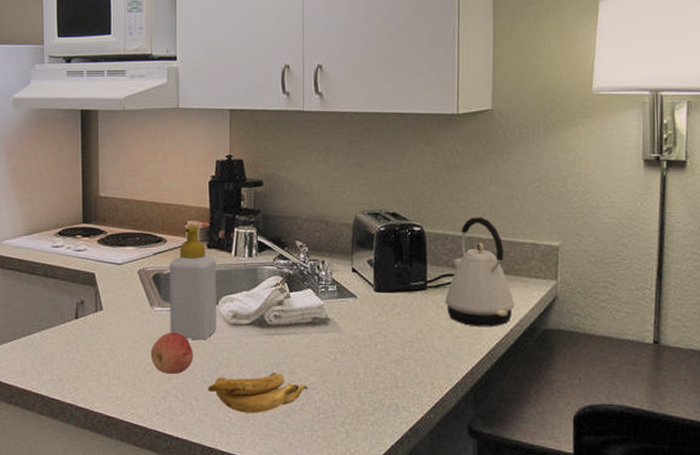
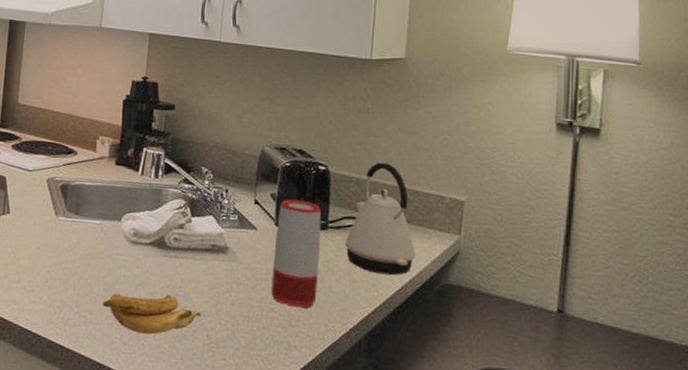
apple: present [150,332,193,374] -> none [50,242,92,285]
soap bottle: present [170,224,216,340] -> none [71,140,123,255]
speaker: none [375,263,421,368] -> present [271,199,322,308]

